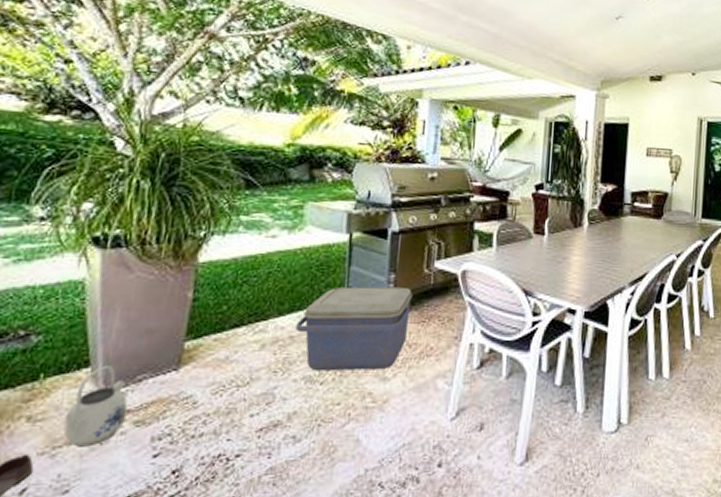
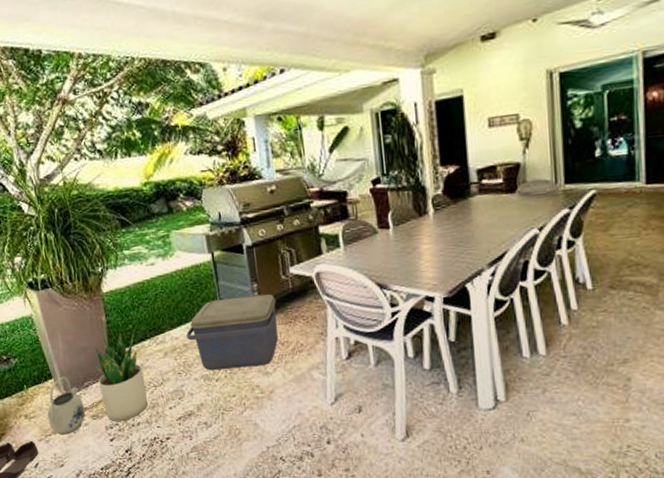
planter: none [157,315,228,432] -> present [93,332,148,422]

